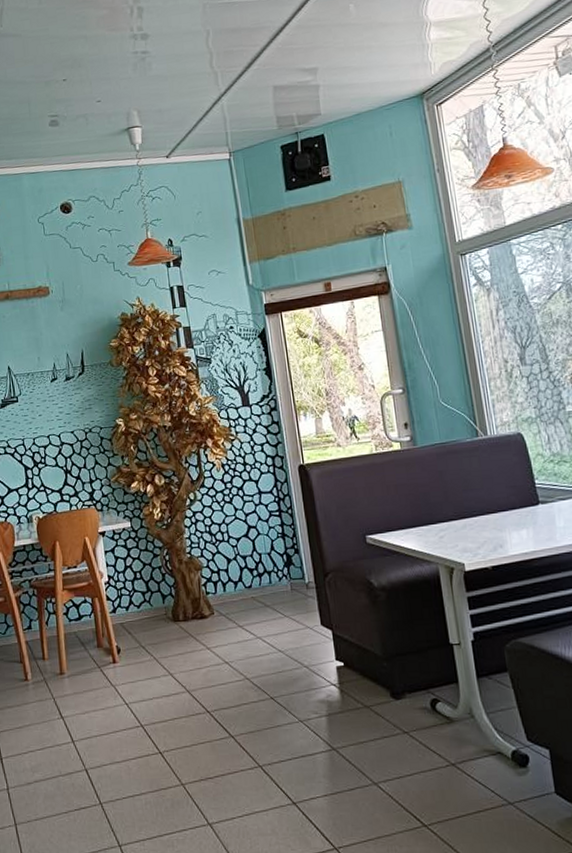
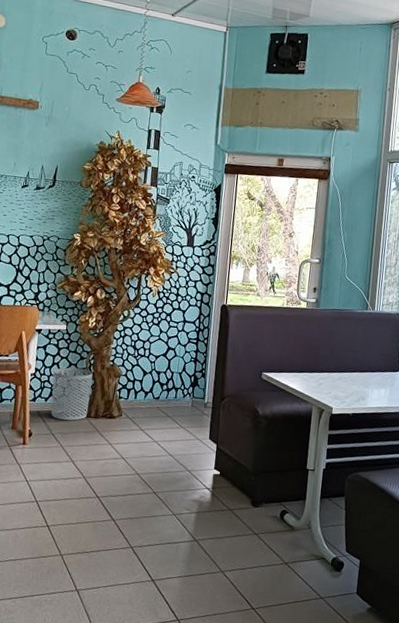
waste bin: none [128,567,176,629] -> present [51,367,93,421]

